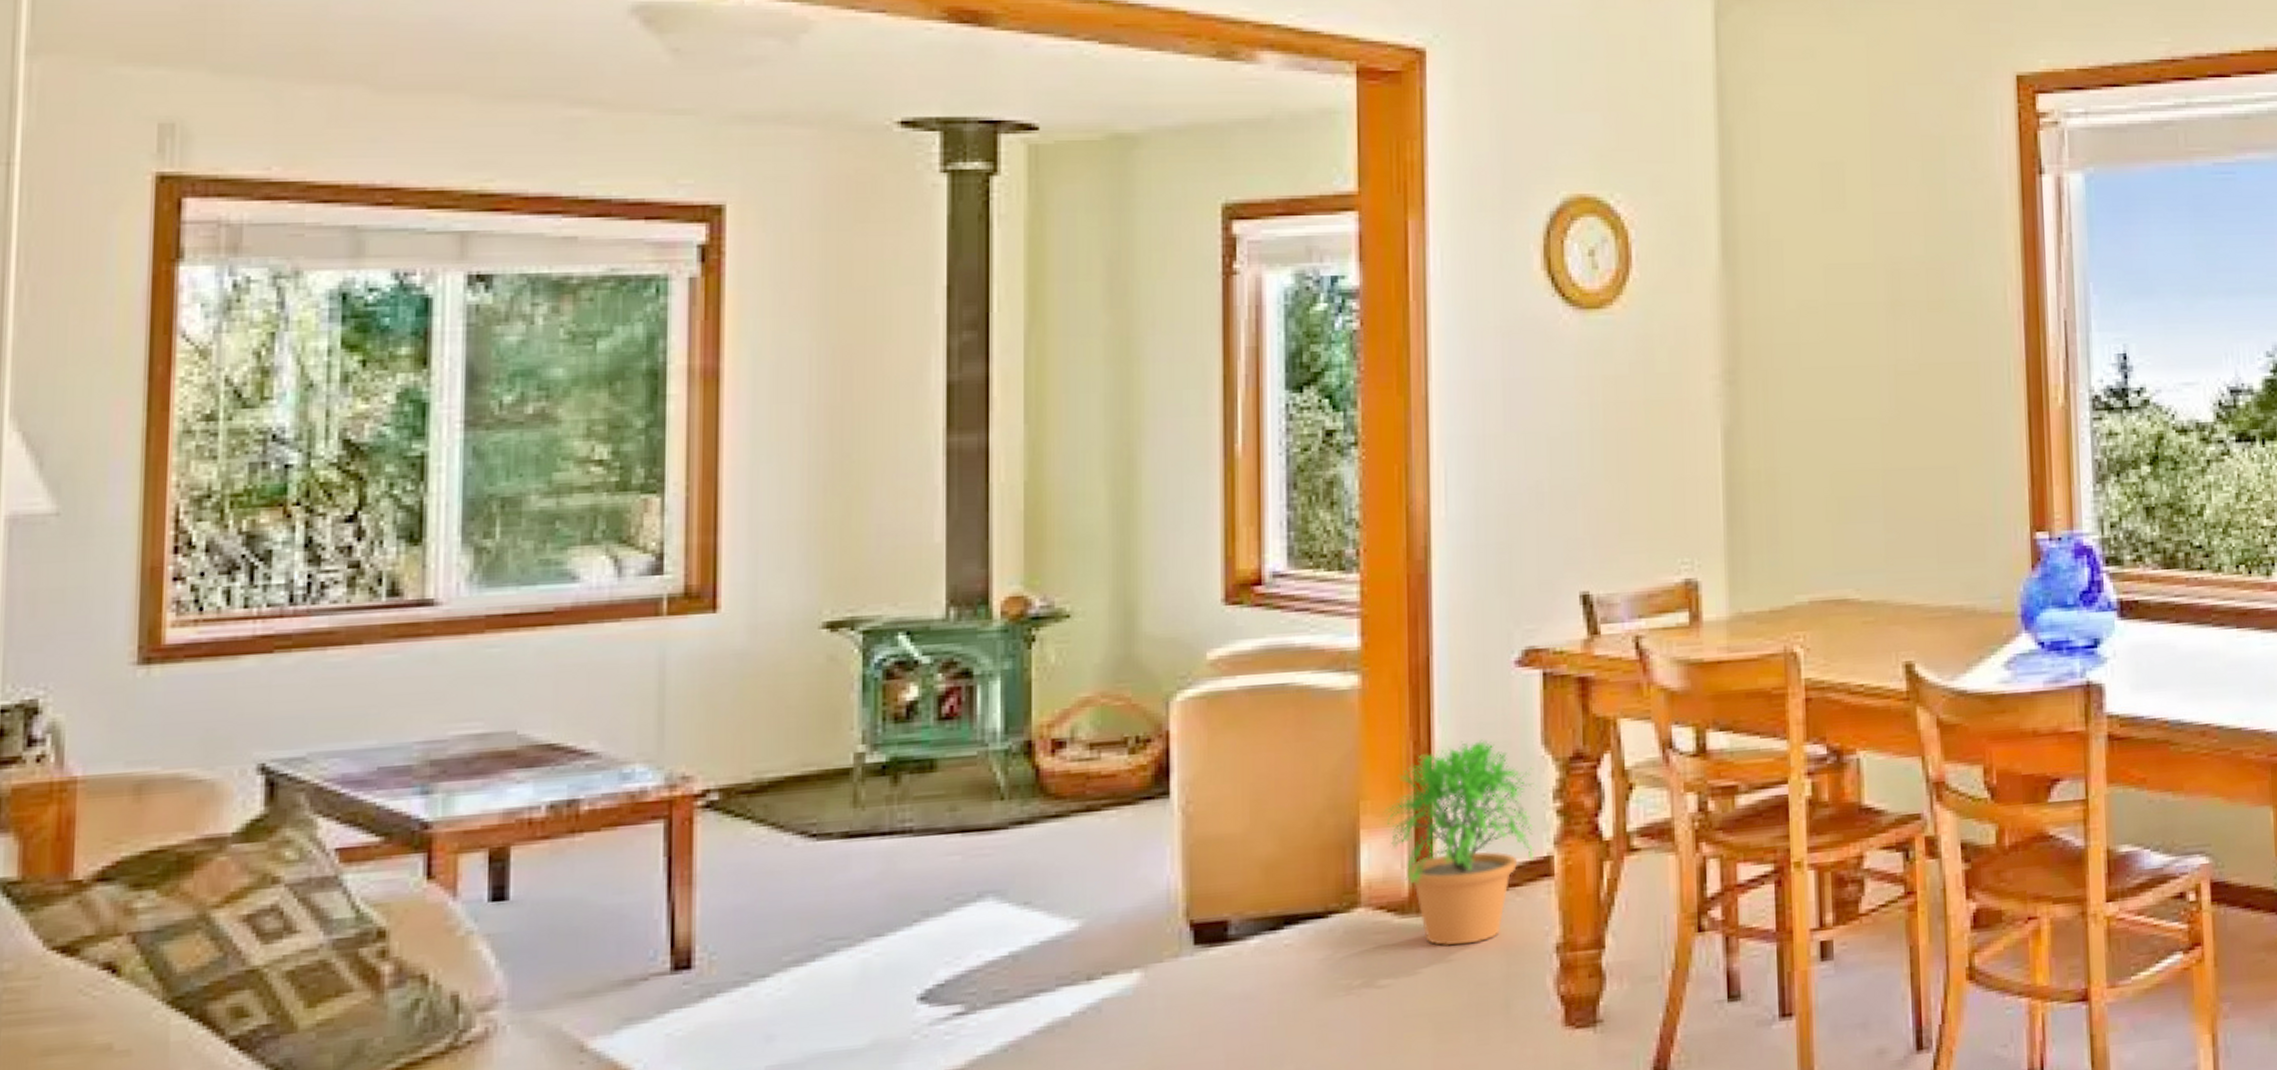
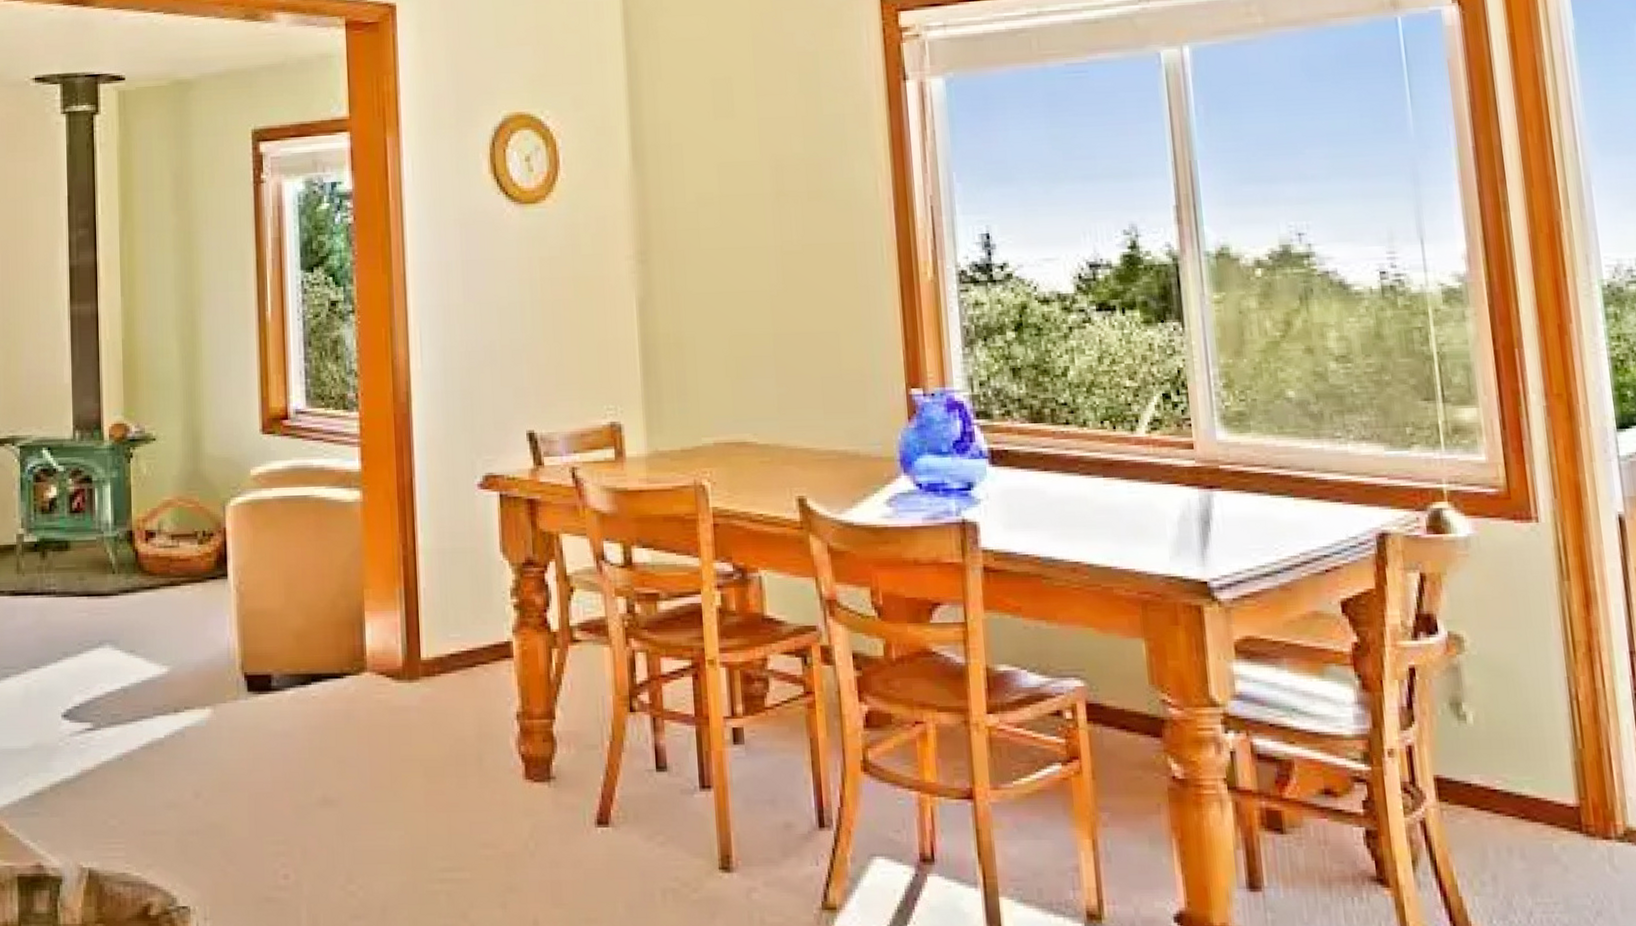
potted plant: present [1383,739,1538,946] -> none [381,545,498,708]

